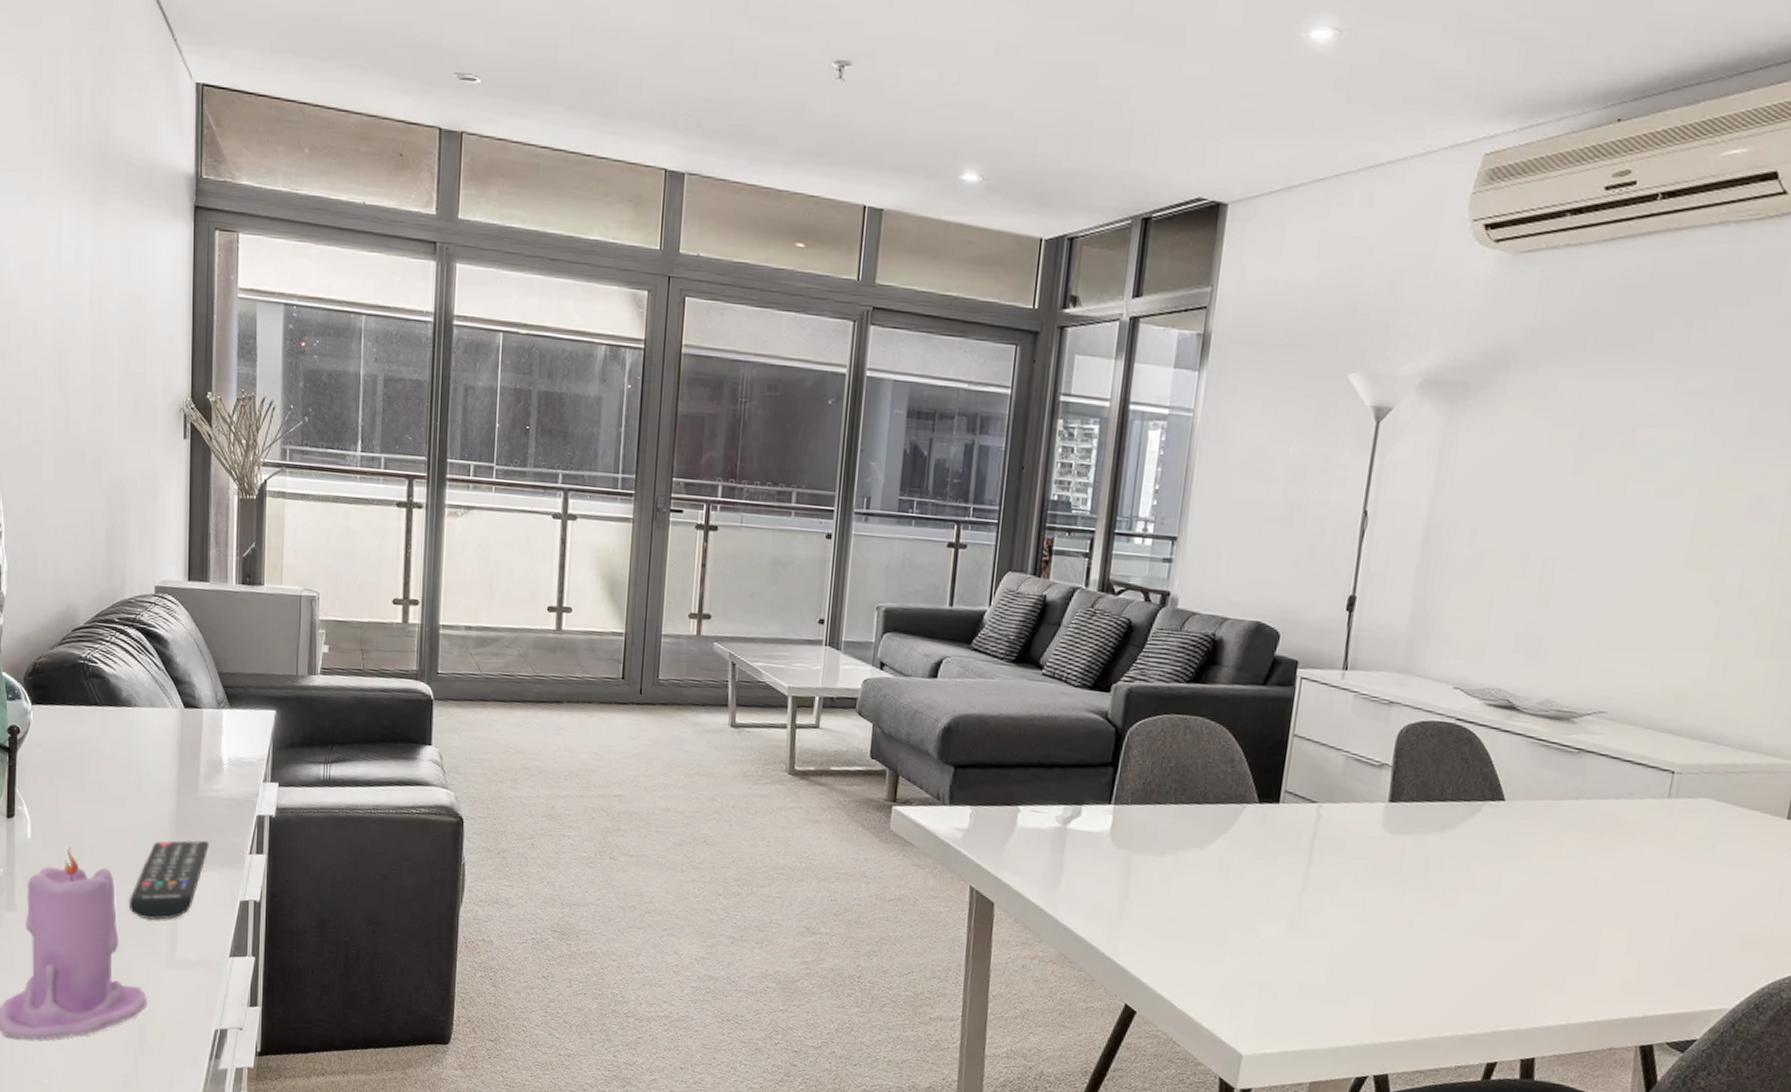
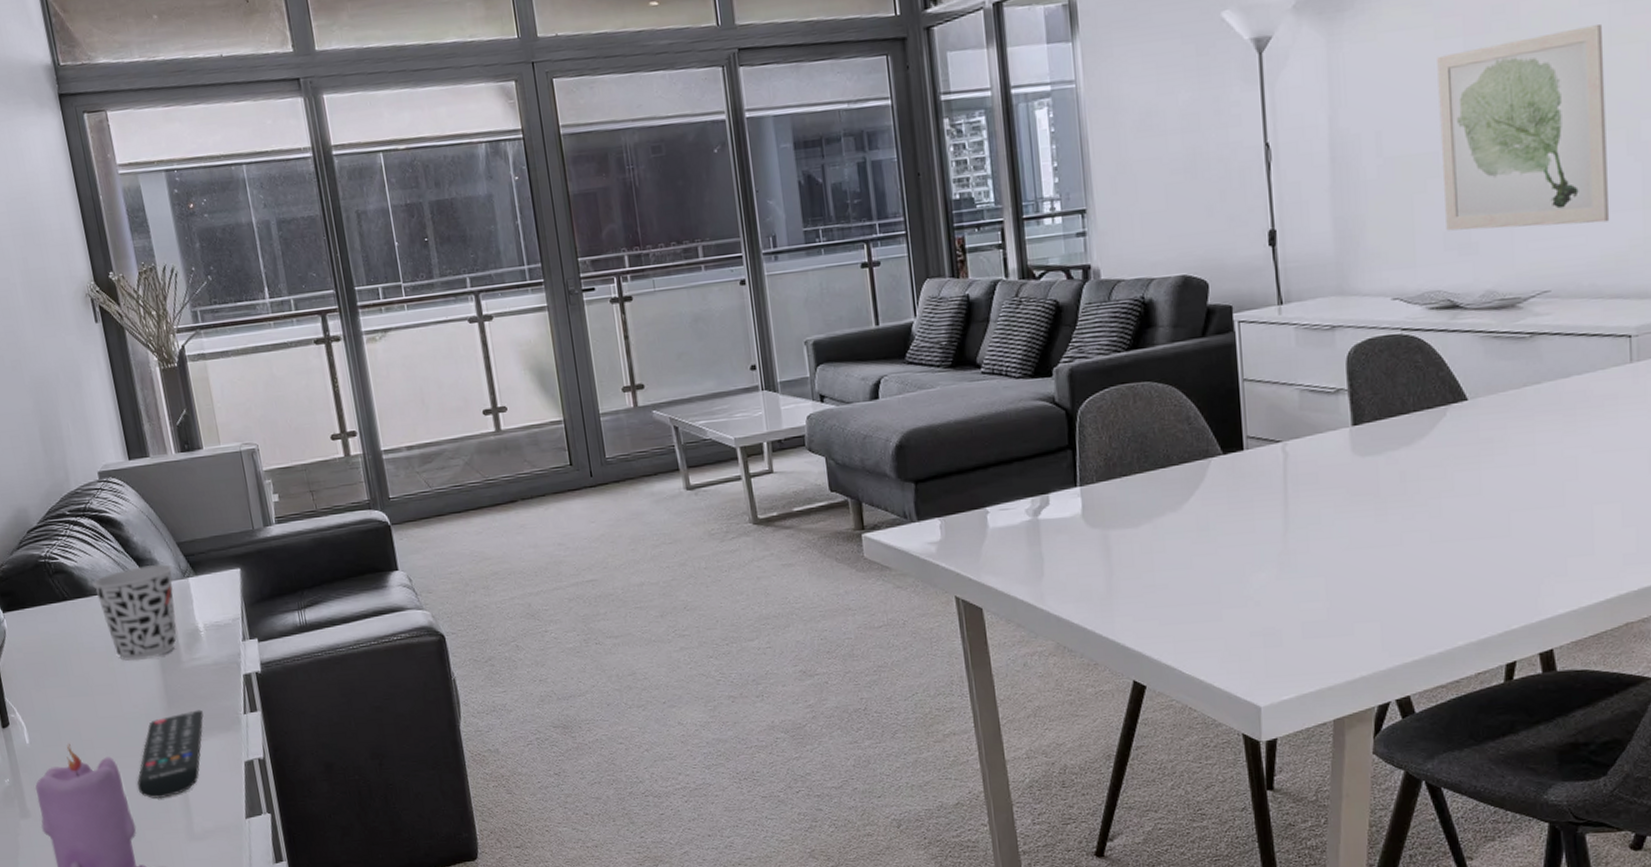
cup: none [125,687,209,781] -> present [91,564,177,662]
wall art: none [1520,462,1711,658] -> present [1437,25,1610,231]

